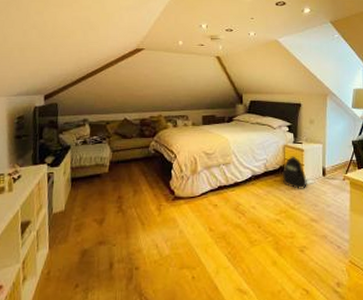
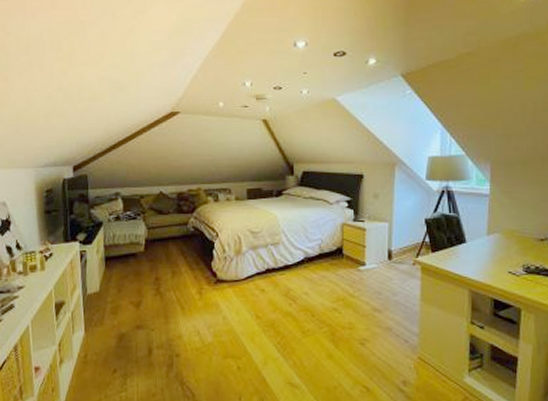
backpack: present [282,156,307,189] -> none [339,236,369,274]

